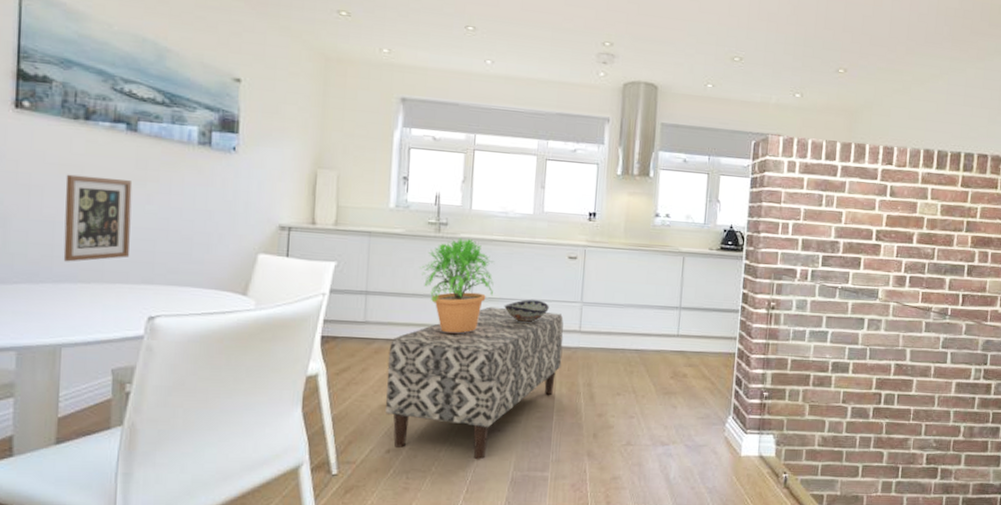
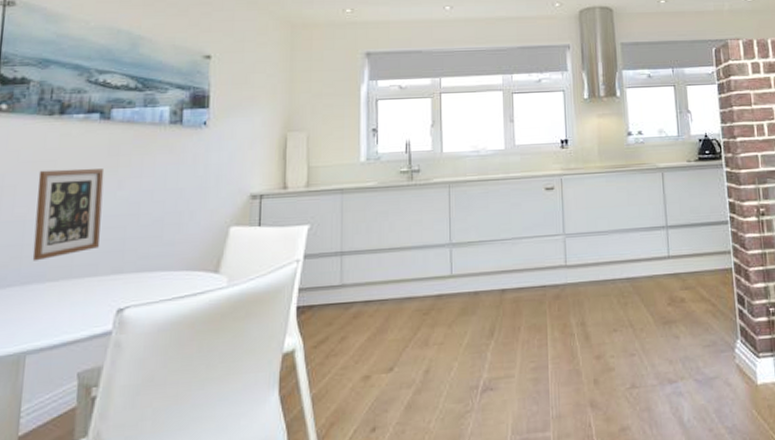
bench: present [386,306,564,460] -> none [367,249,551,427]
potted plant: present [419,237,494,333] -> none [394,182,472,286]
decorative bowl: present [504,299,549,323] -> none [484,238,531,265]

